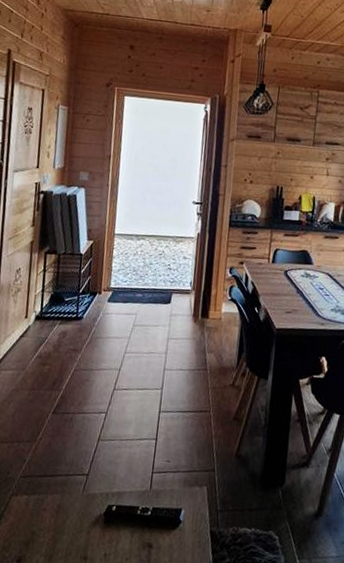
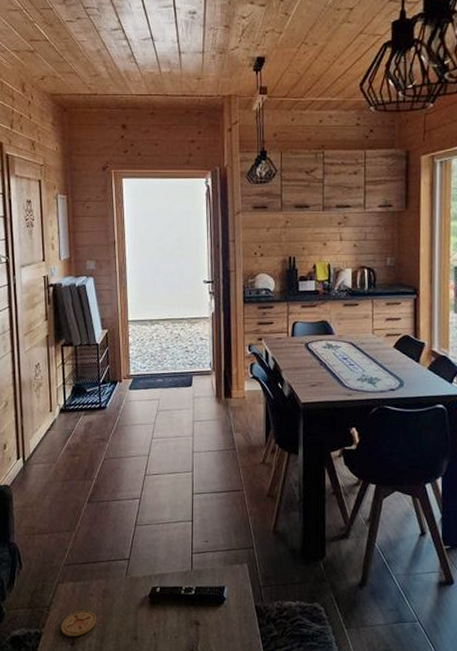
coaster: none [8,525,47,554] -> present [61,610,96,638]

